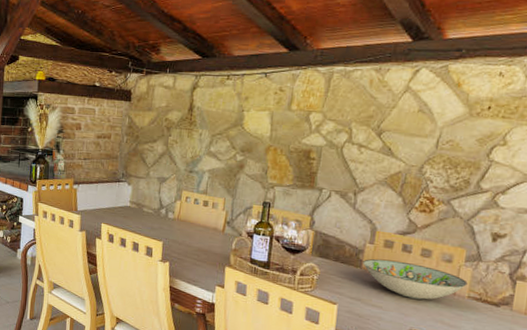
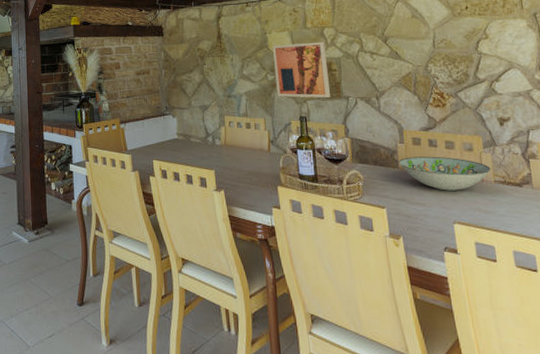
wall art: none [243,124,308,186] -> present [273,41,331,98]

